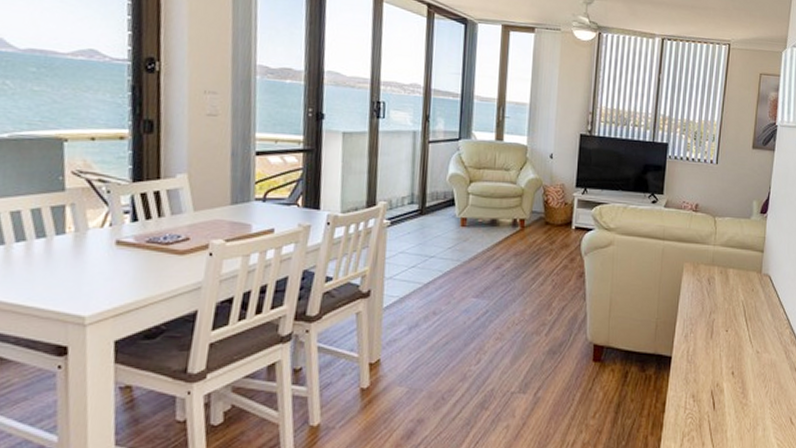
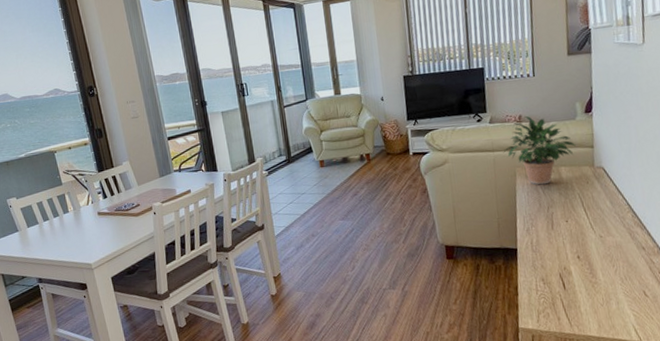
potted plant: none [674,206,748,286] -> present [503,116,577,185]

